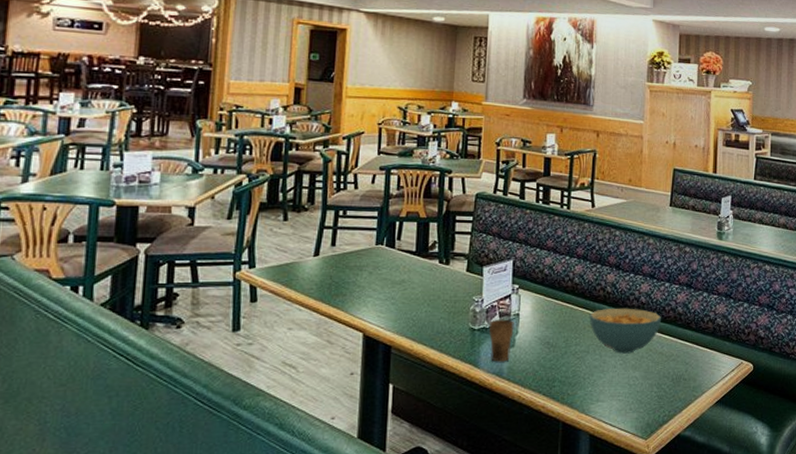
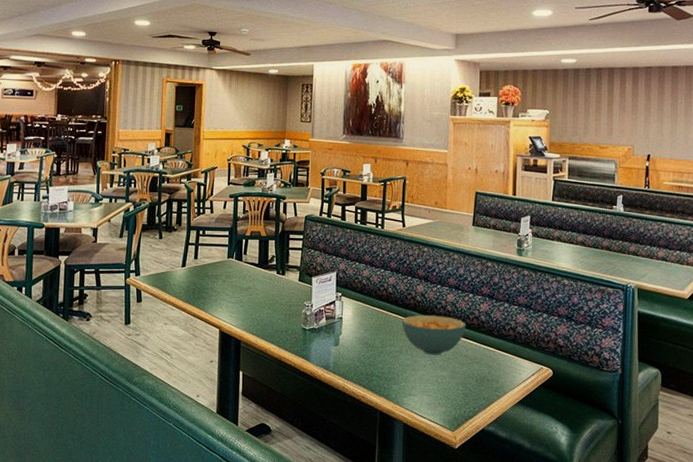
cup: present [489,314,514,362] -> none [318,317,338,357]

